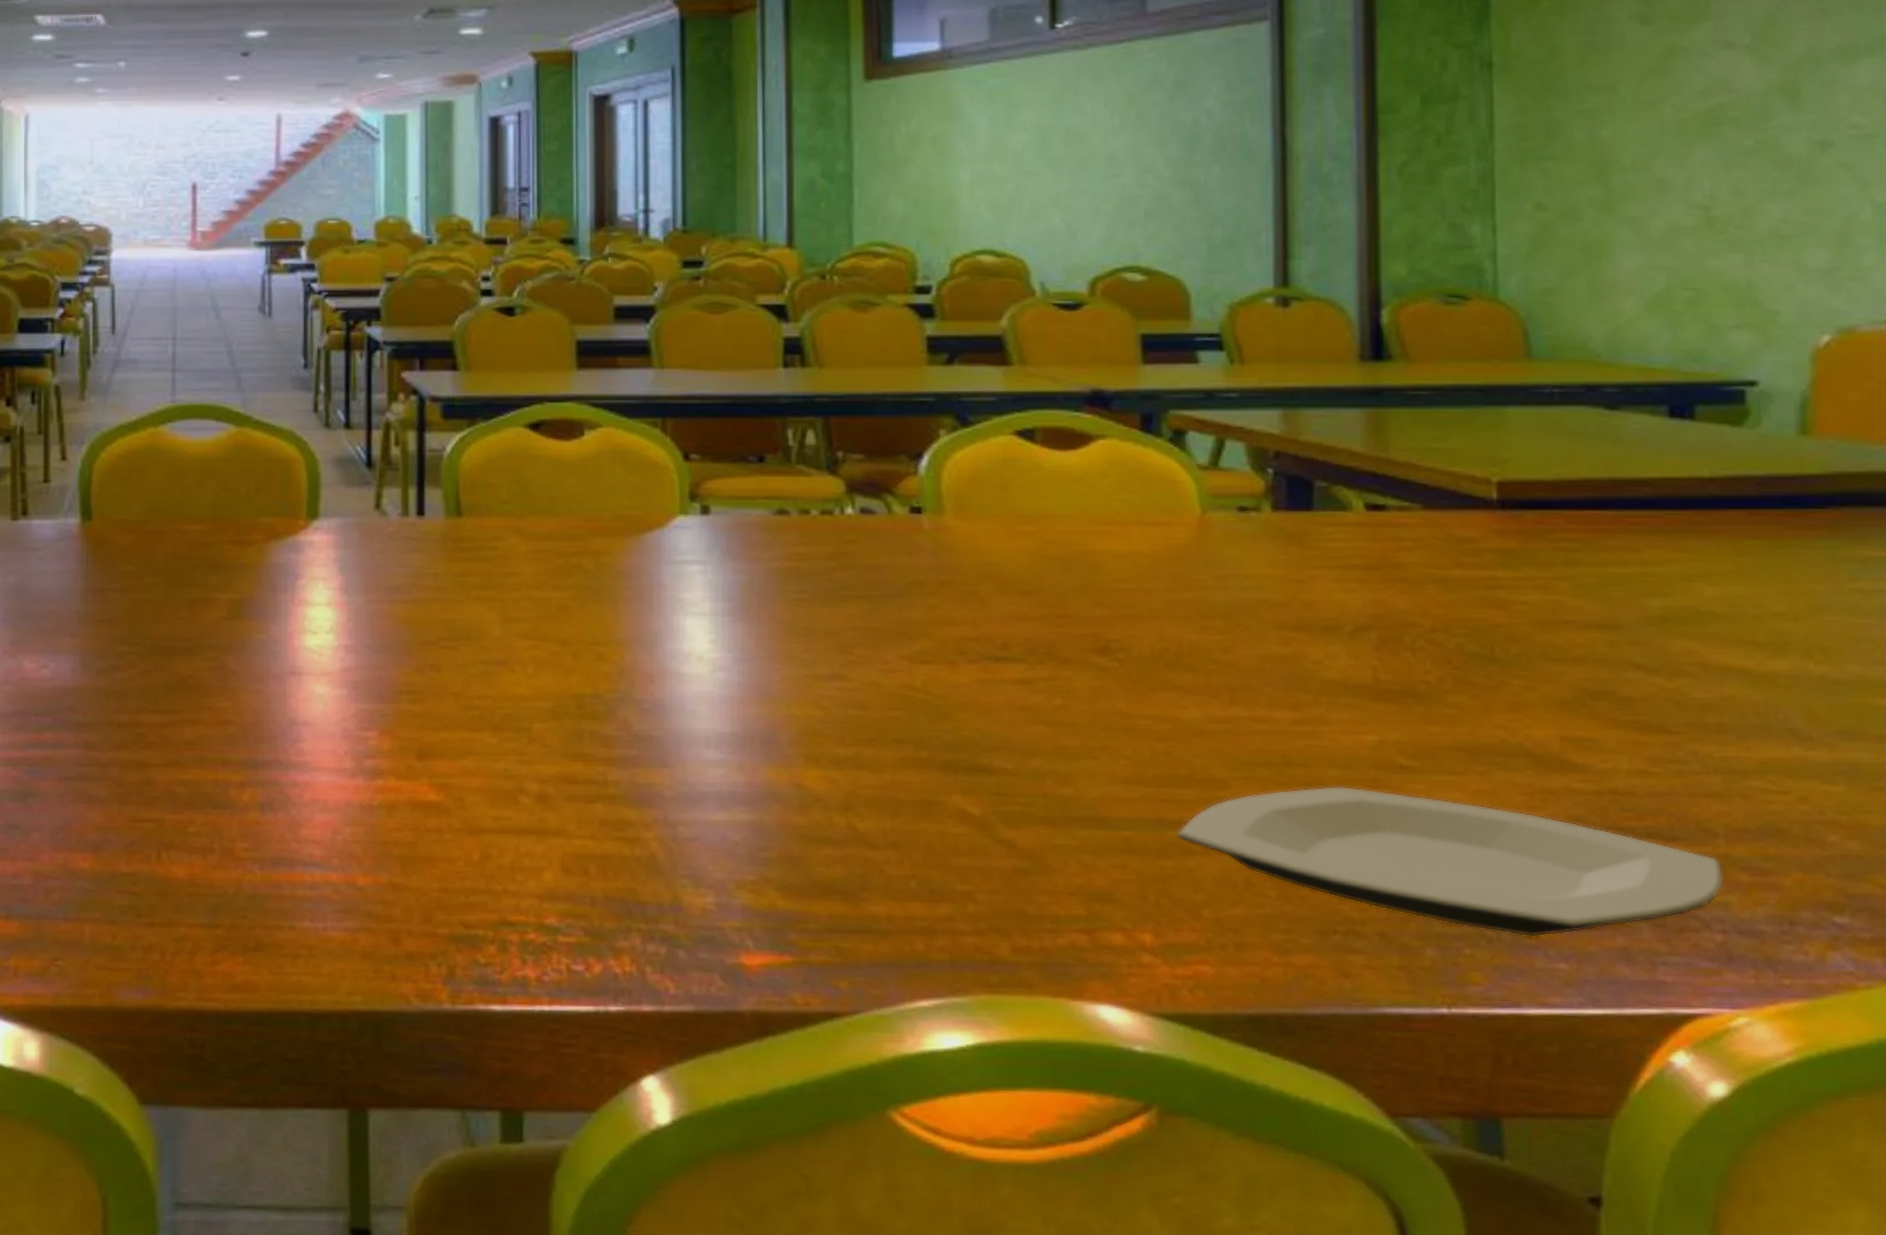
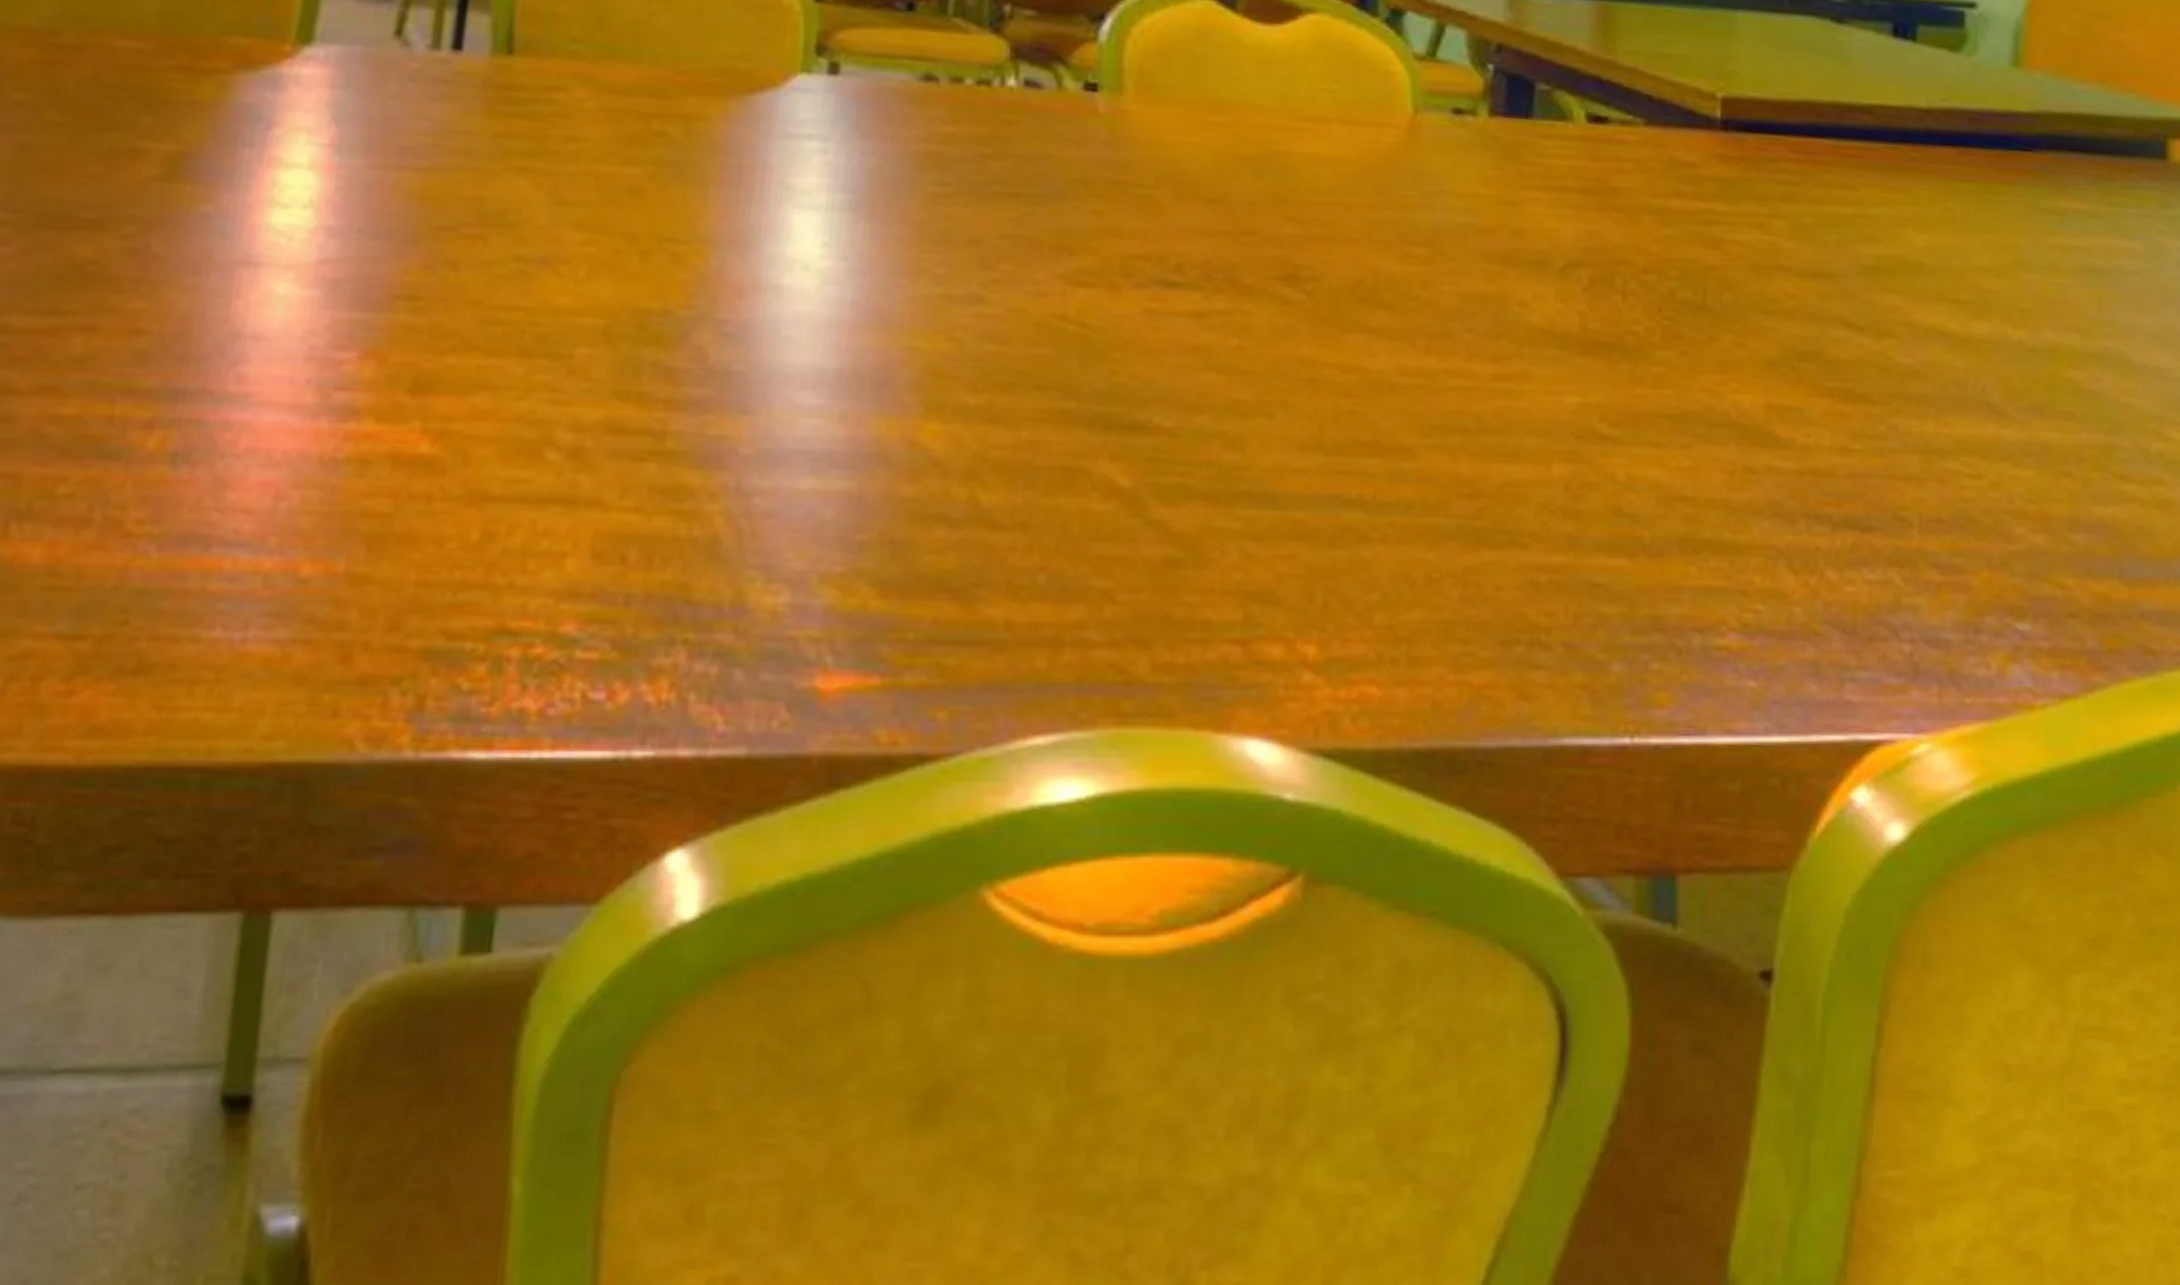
plate: present [1178,785,1724,937] -> none [1355,457,1915,648]

